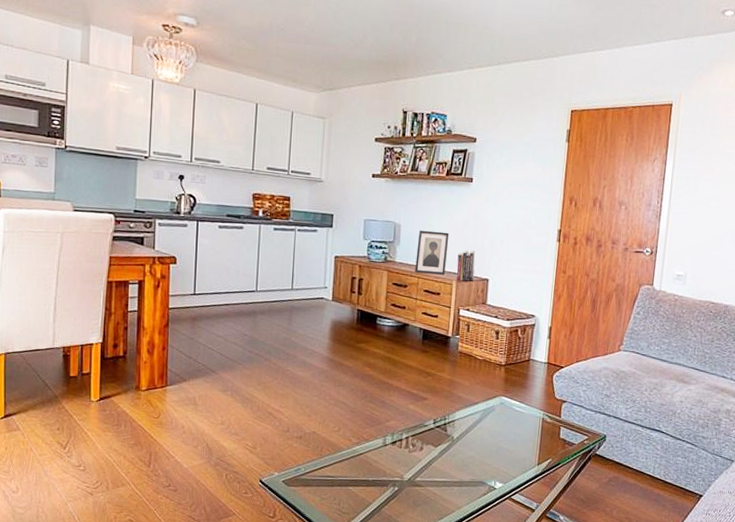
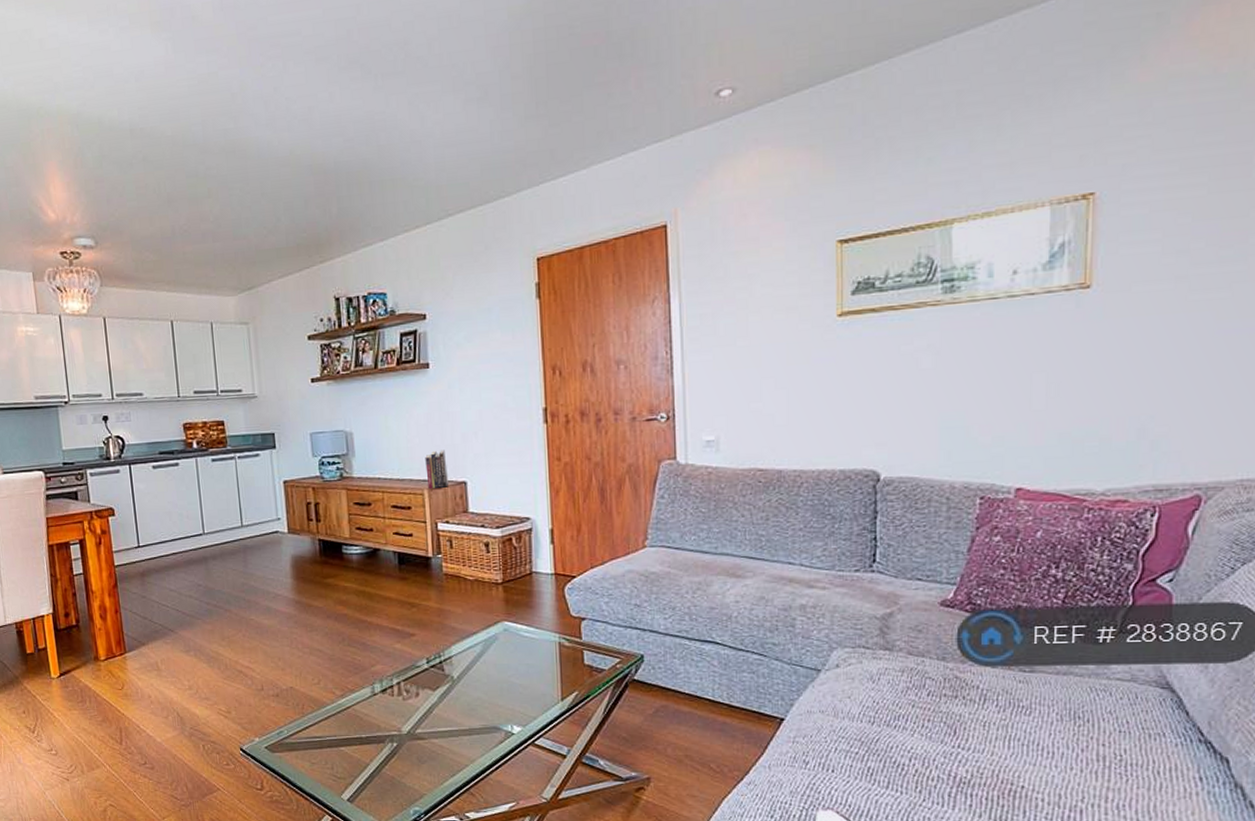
picture frame: present [415,230,450,275] -> none [375,433,413,487]

